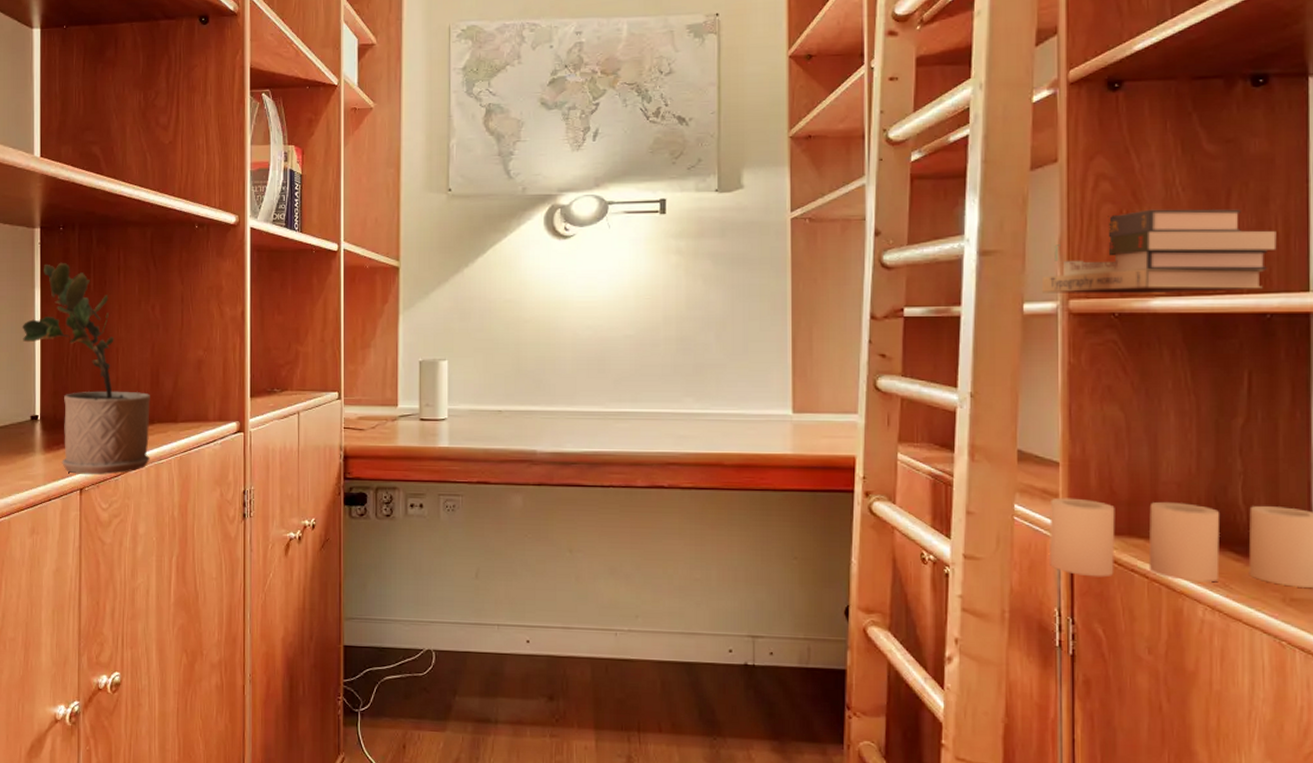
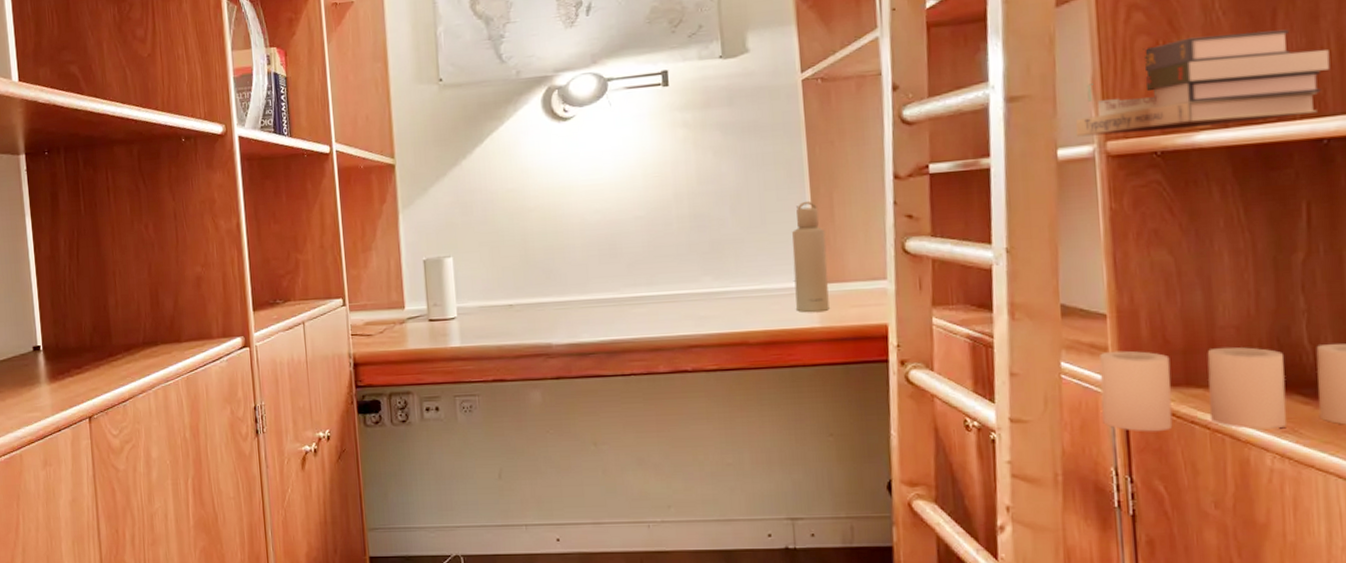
potted plant: present [22,262,150,476] -> none [16,187,157,403]
bottle: none [771,333,803,440] -> present [792,201,829,313]

